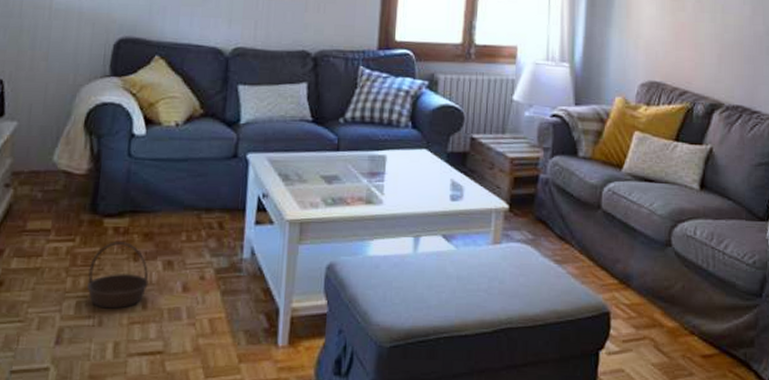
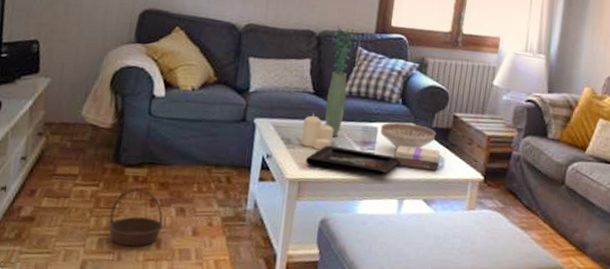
candle: none [301,144,336,185] -> present [301,113,333,150]
decorative tray: none [306,179,413,211] -> present [305,145,400,176]
vase: none [326,43,355,170] -> present [325,25,354,137]
decorative bowl: none [389,149,452,181] -> present [380,122,436,151]
books: none [405,174,459,201] -> present [393,145,440,171]

